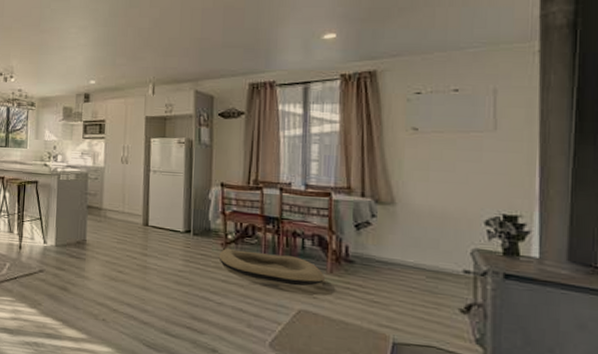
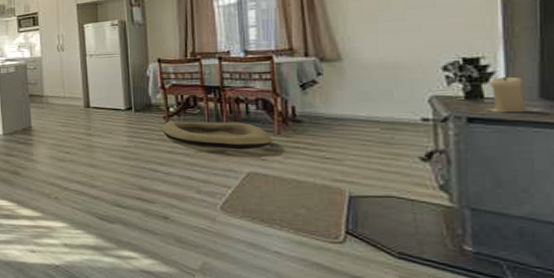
candle: none [523,236,556,274] -> present [488,76,527,113]

